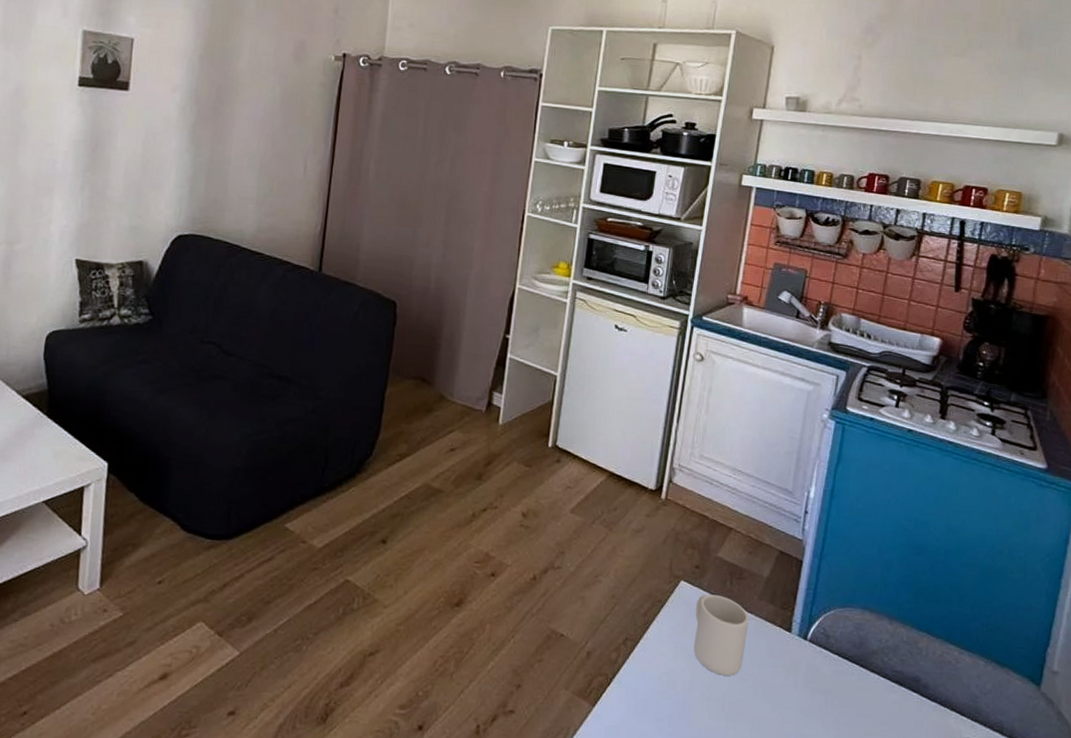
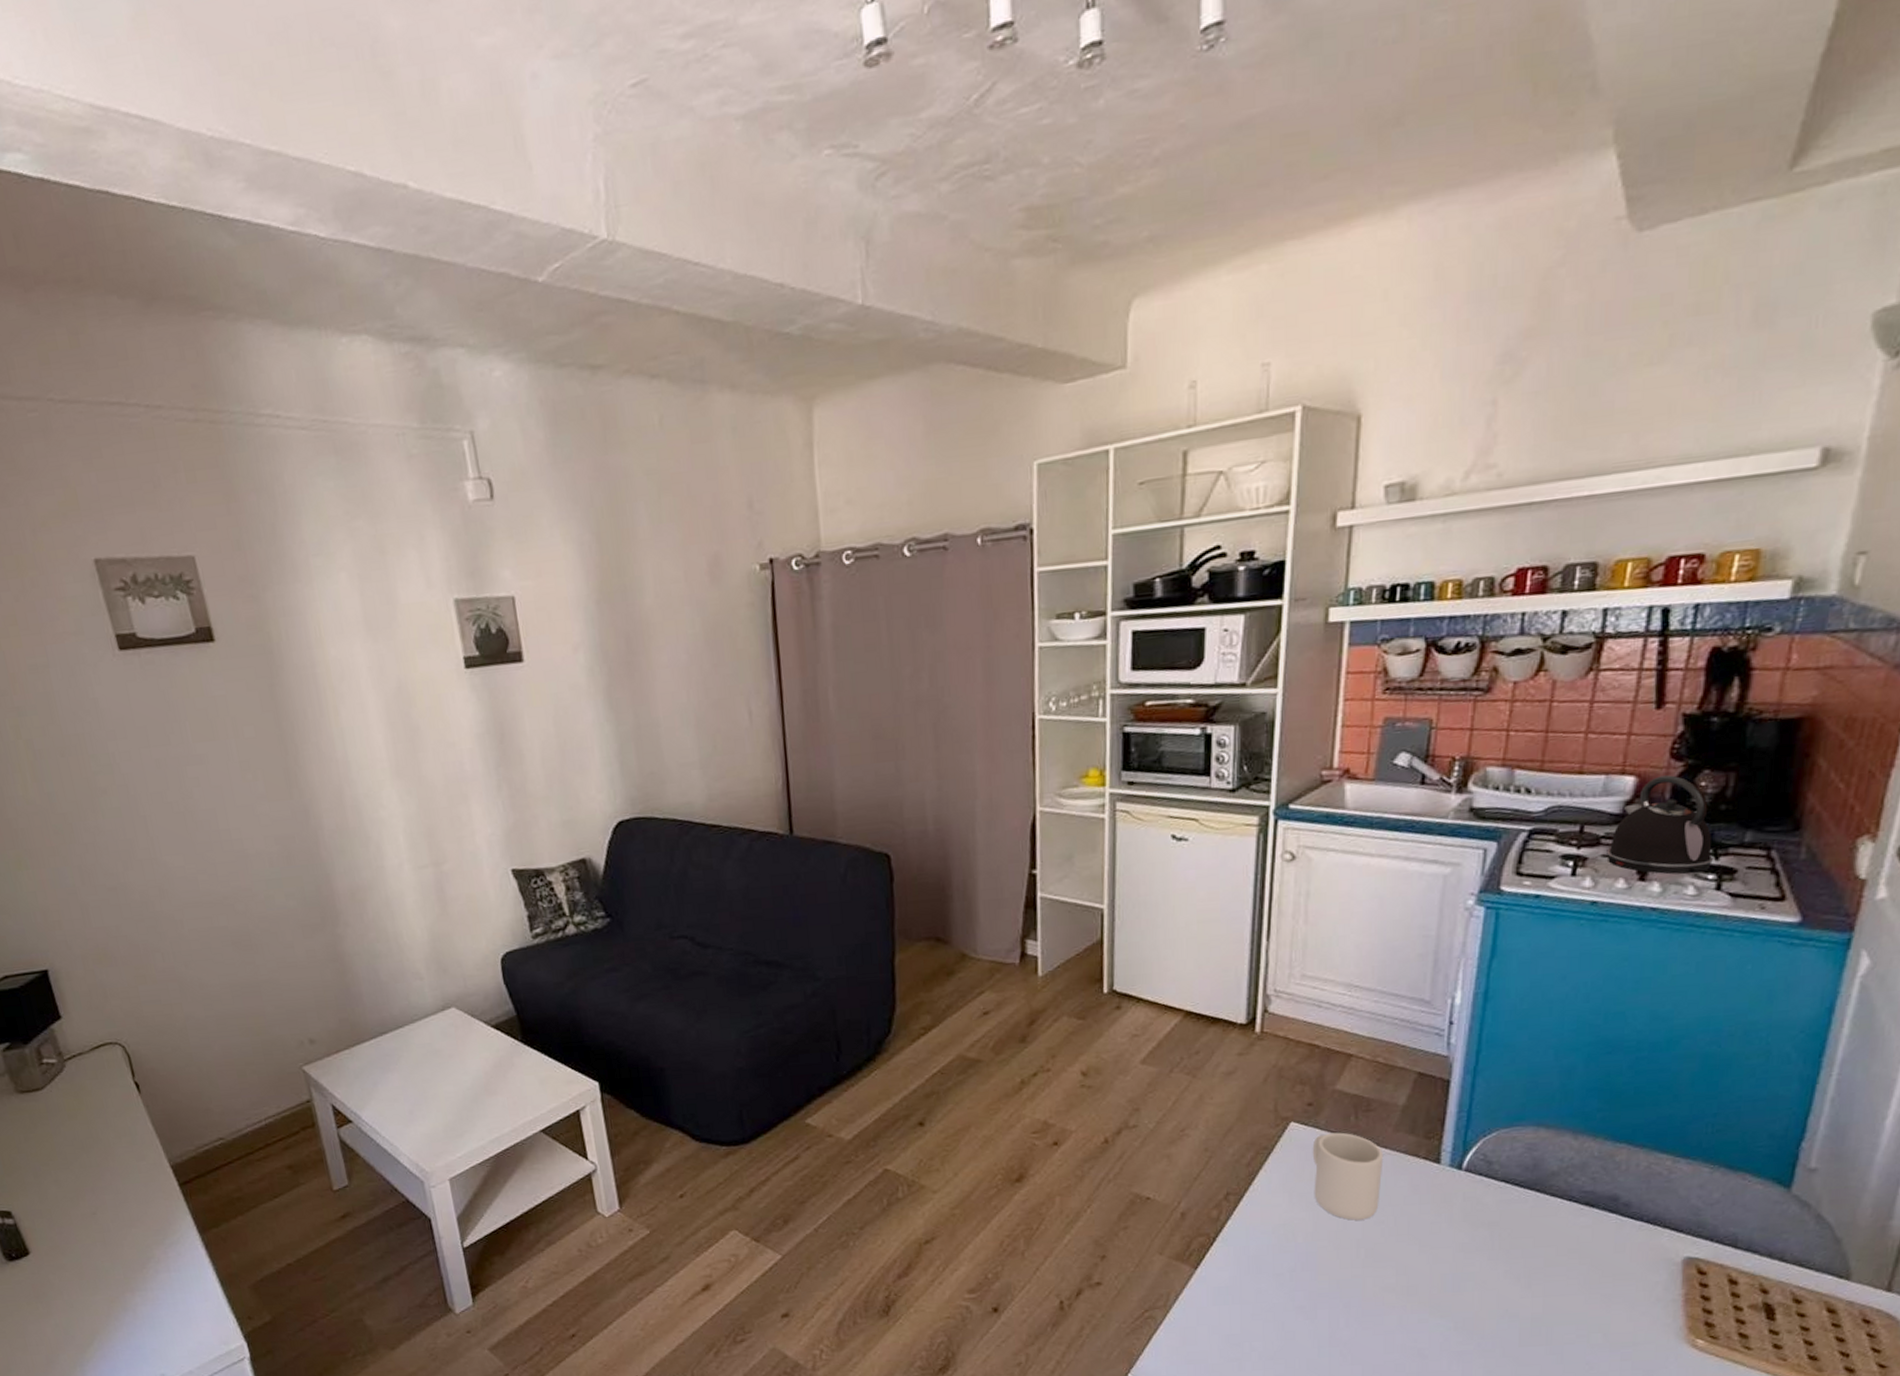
kettle: none [920,341,990,420] -> present [1607,775,1713,875]

